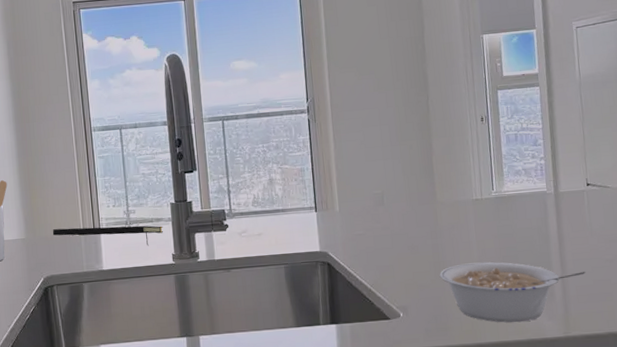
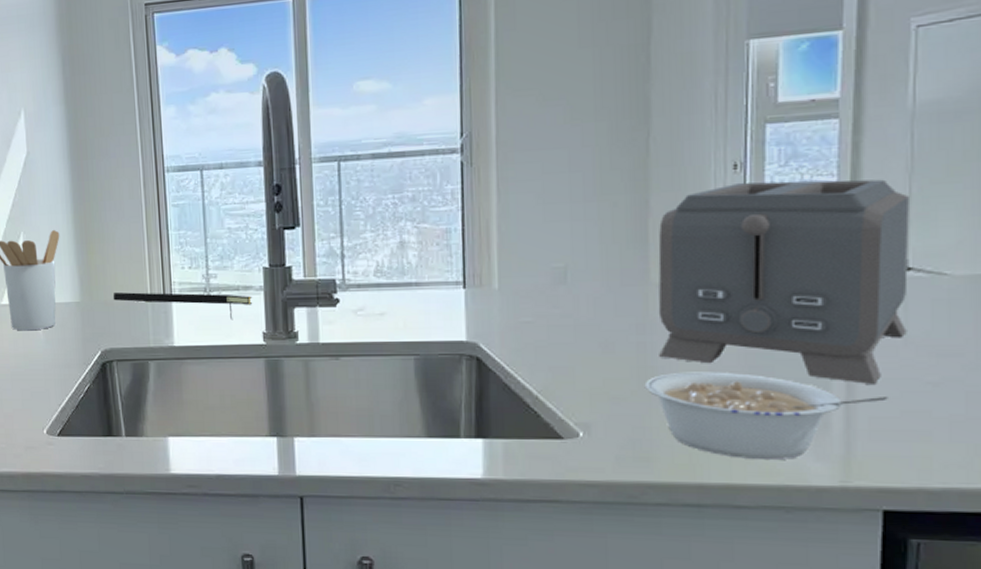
toaster: none [439,126,591,264] -> present [658,179,910,384]

